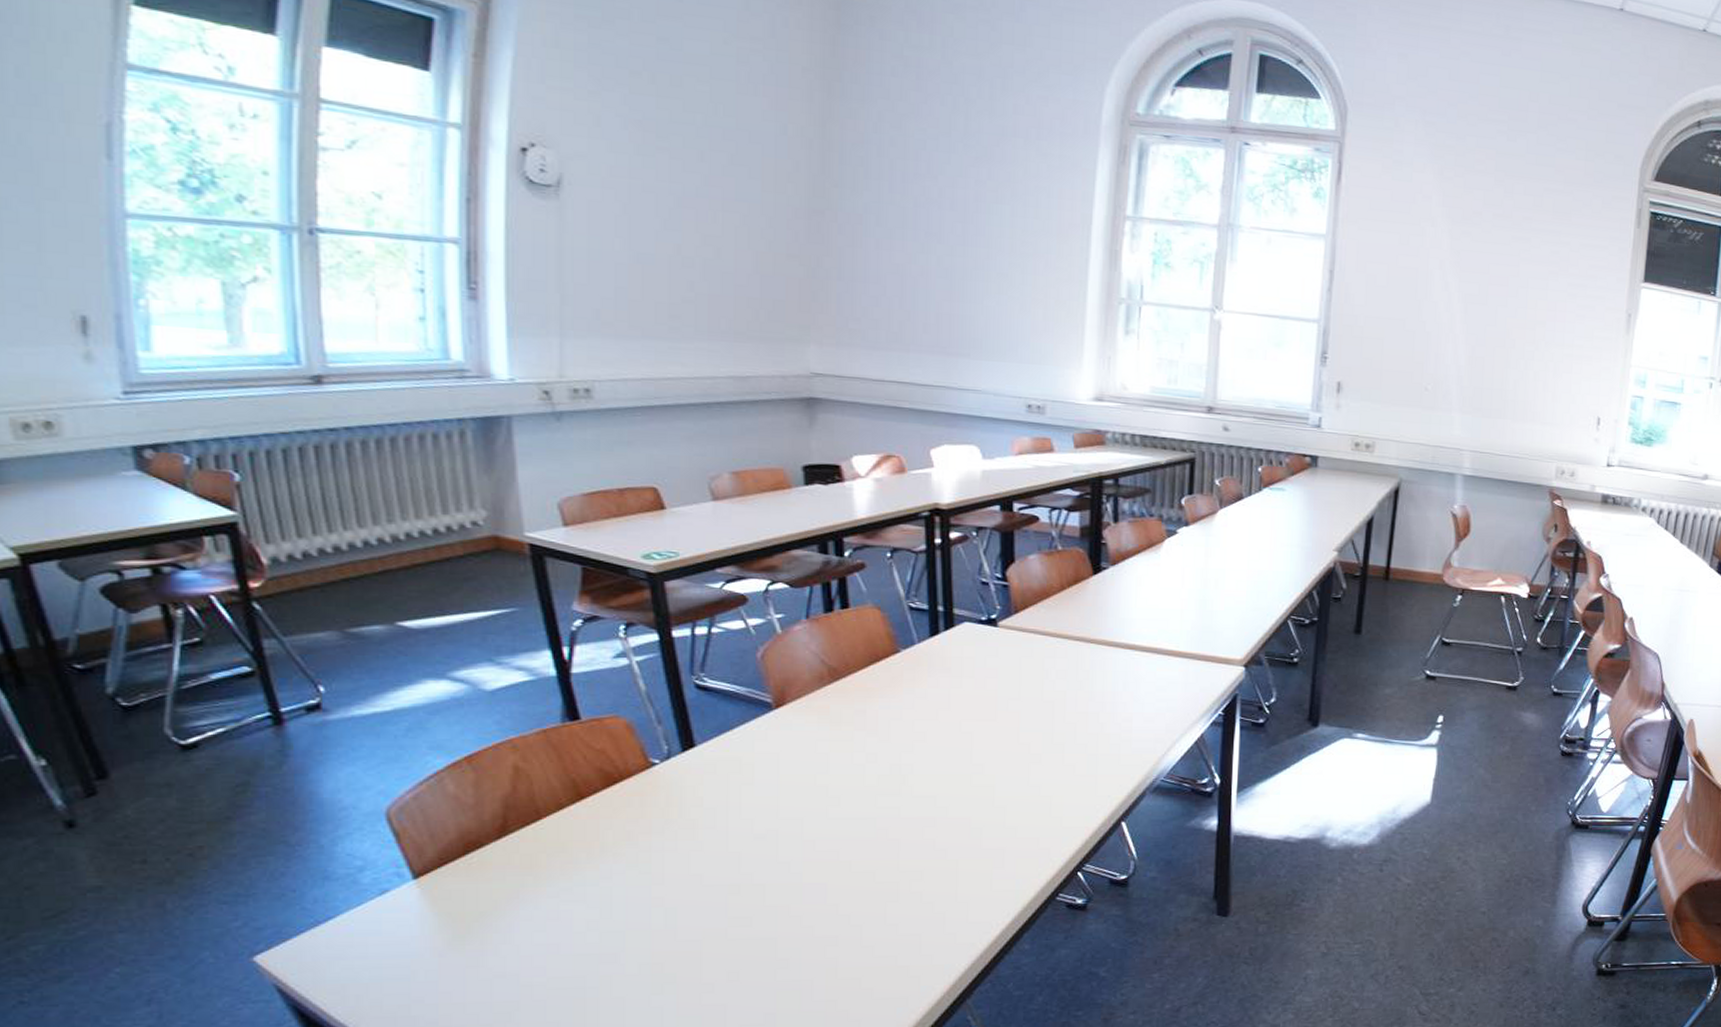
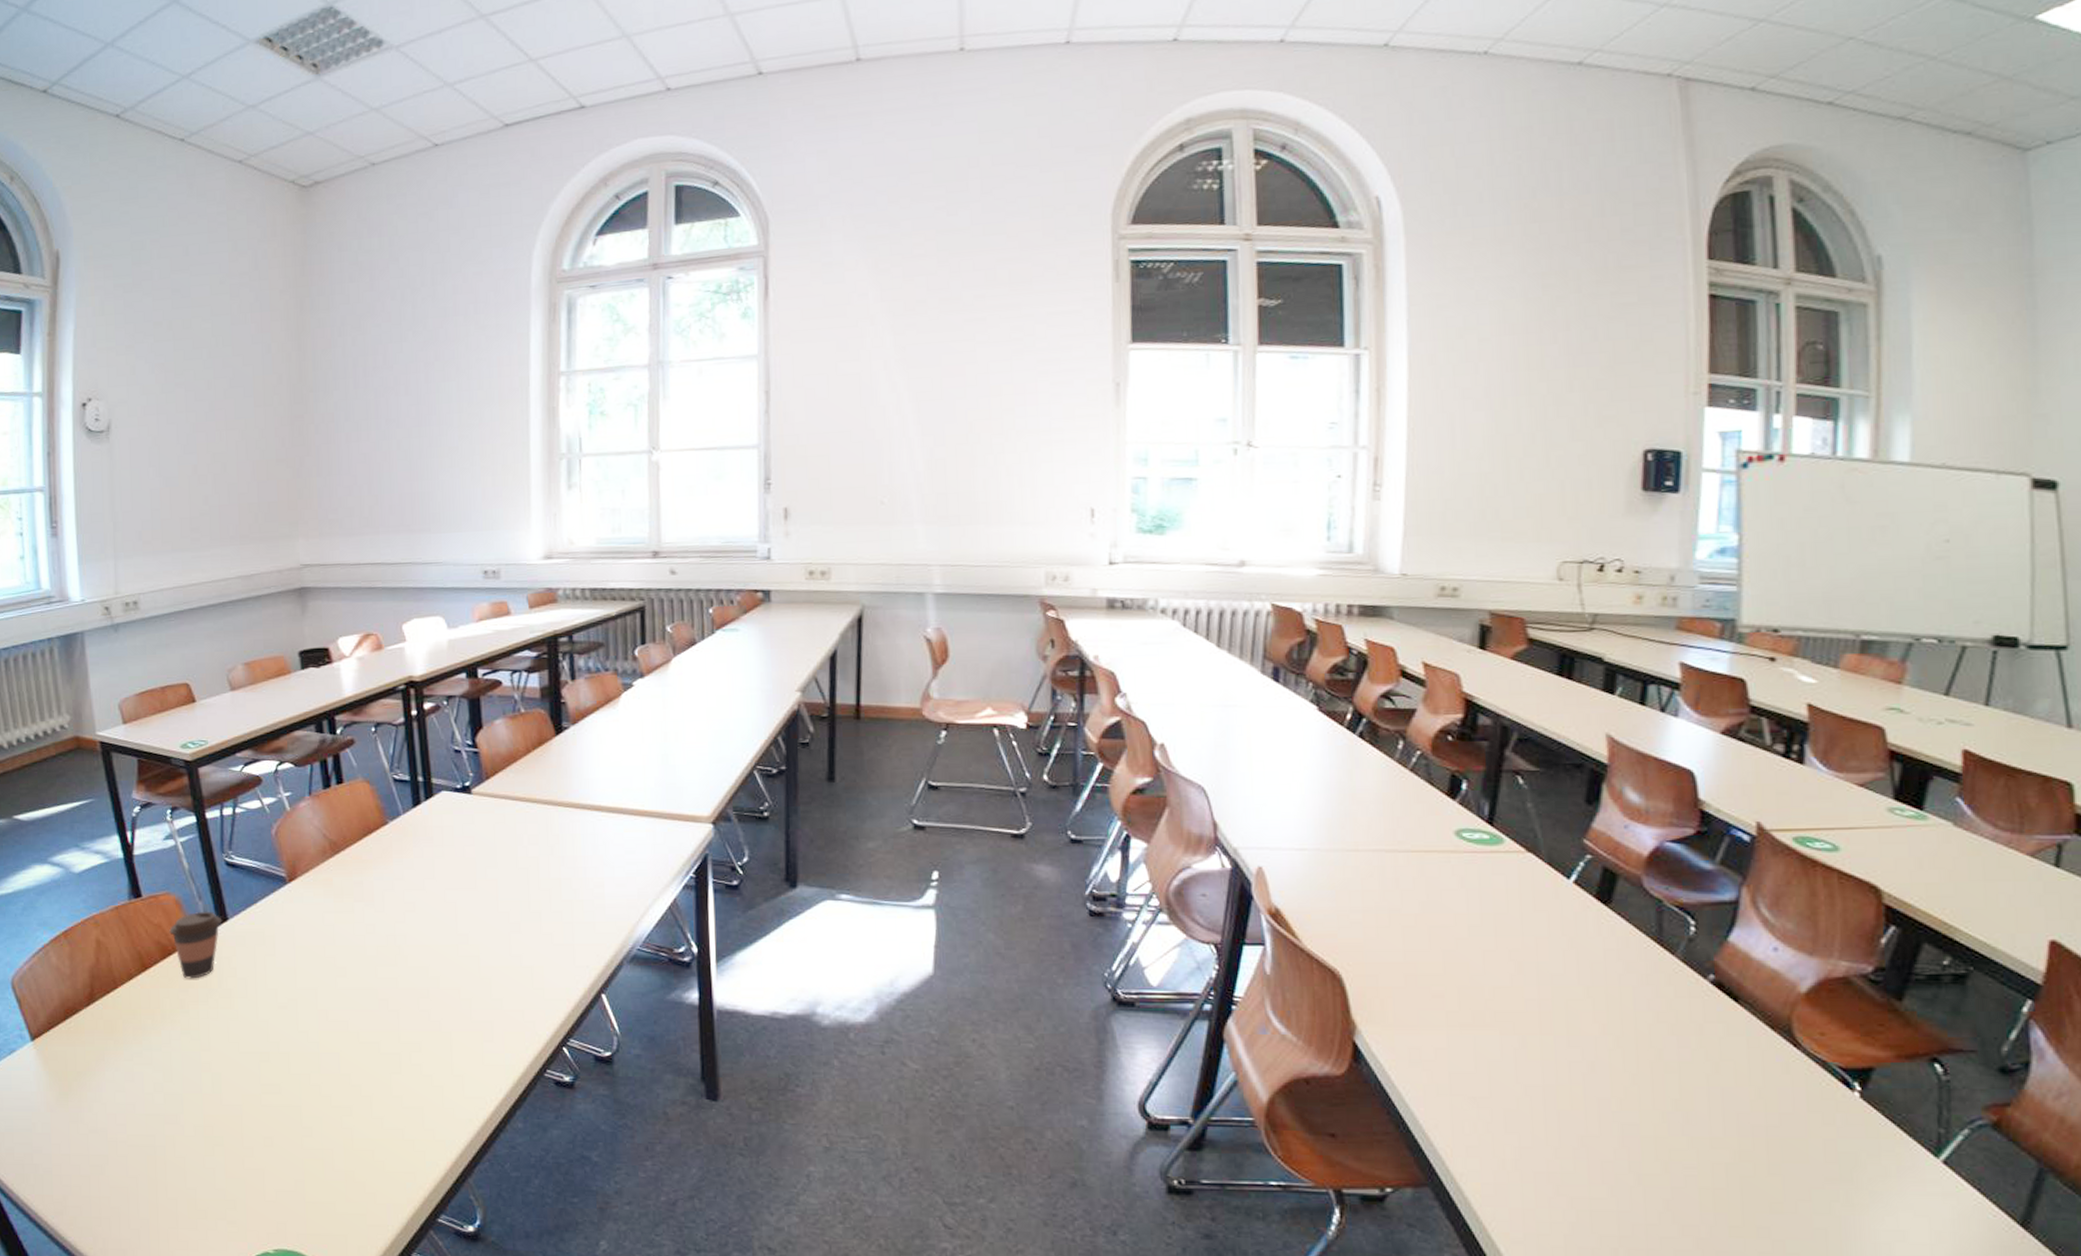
coffee cup: none [616,736,688,809] -> present [169,911,223,979]

